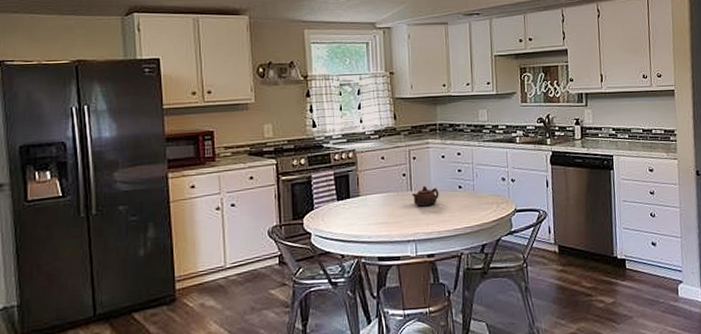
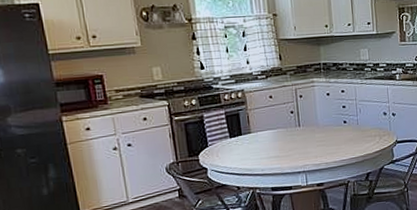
teapot: present [411,185,439,207] -> none [300,121,326,141]

